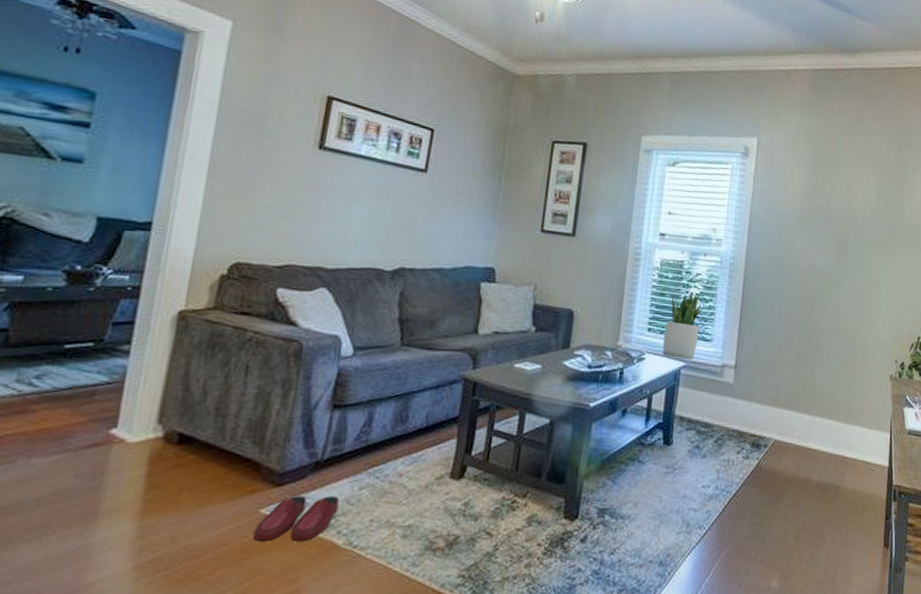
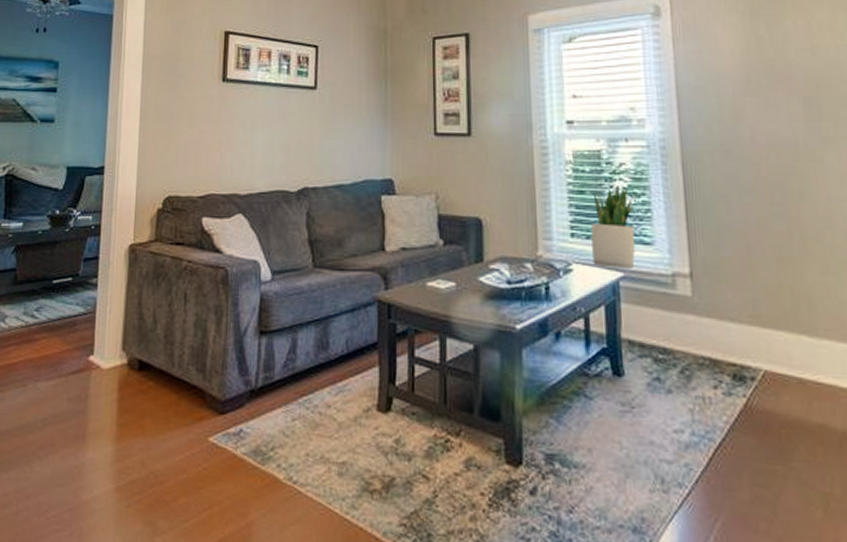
slippers: present [254,496,339,541] -> none [206,425,275,473]

